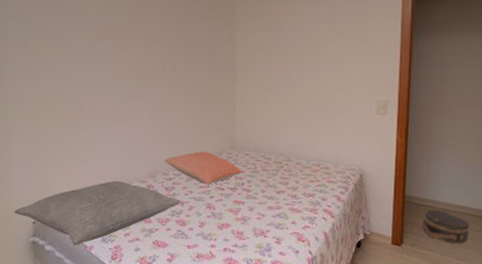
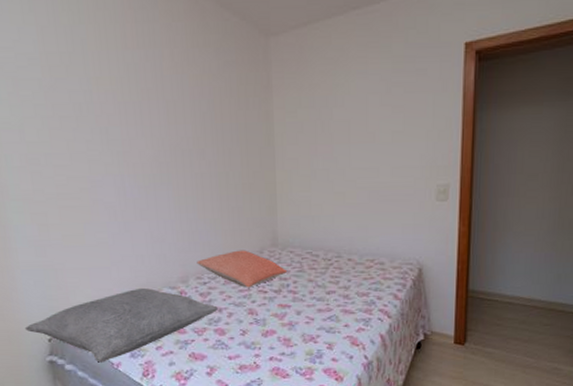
hat box: present [422,209,470,244] -> none [486,303,539,340]

